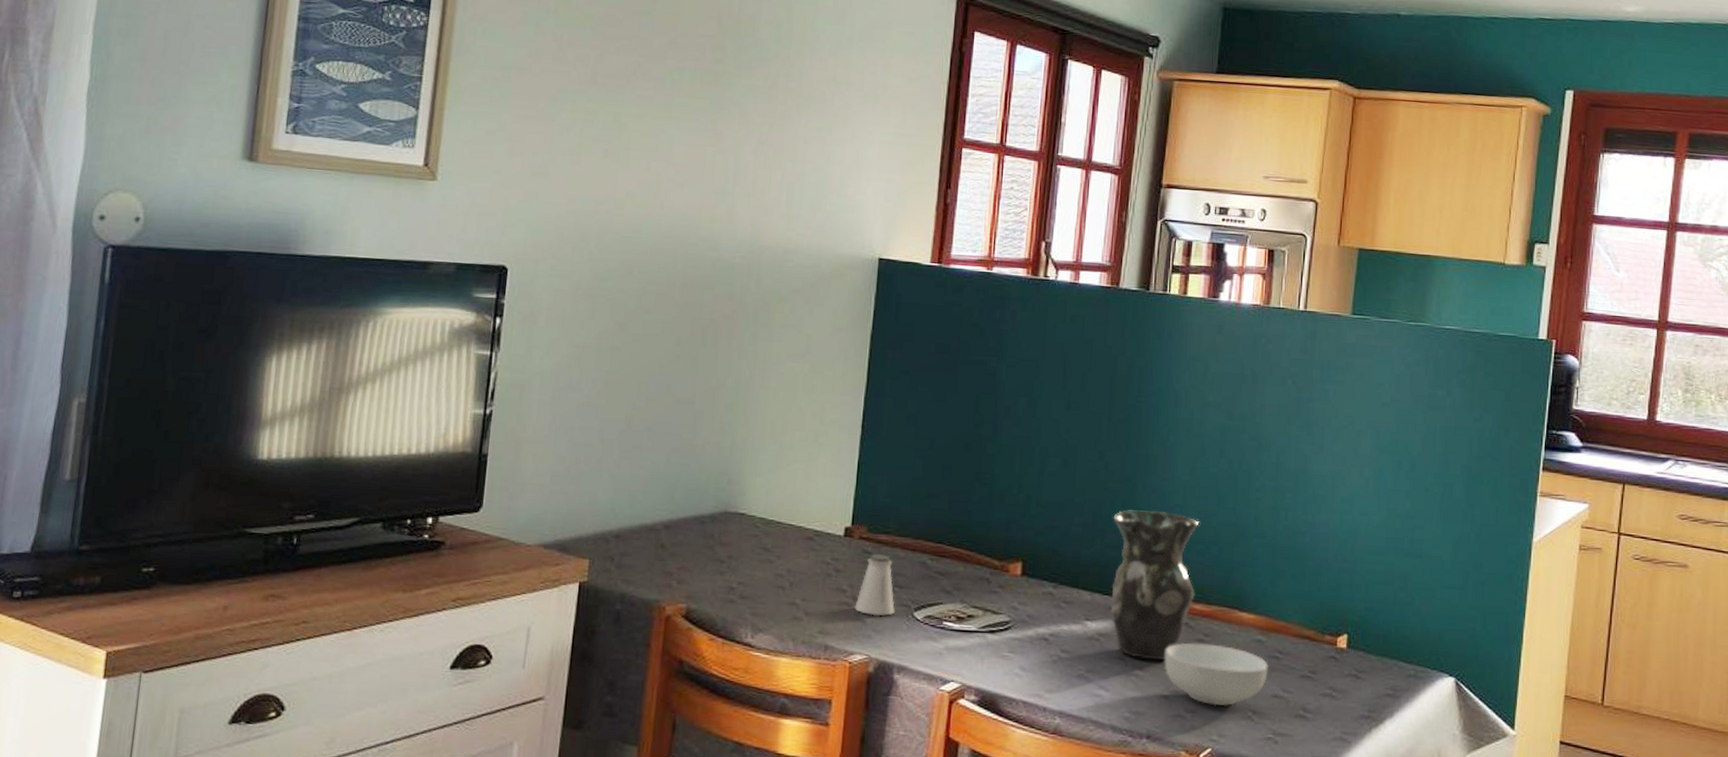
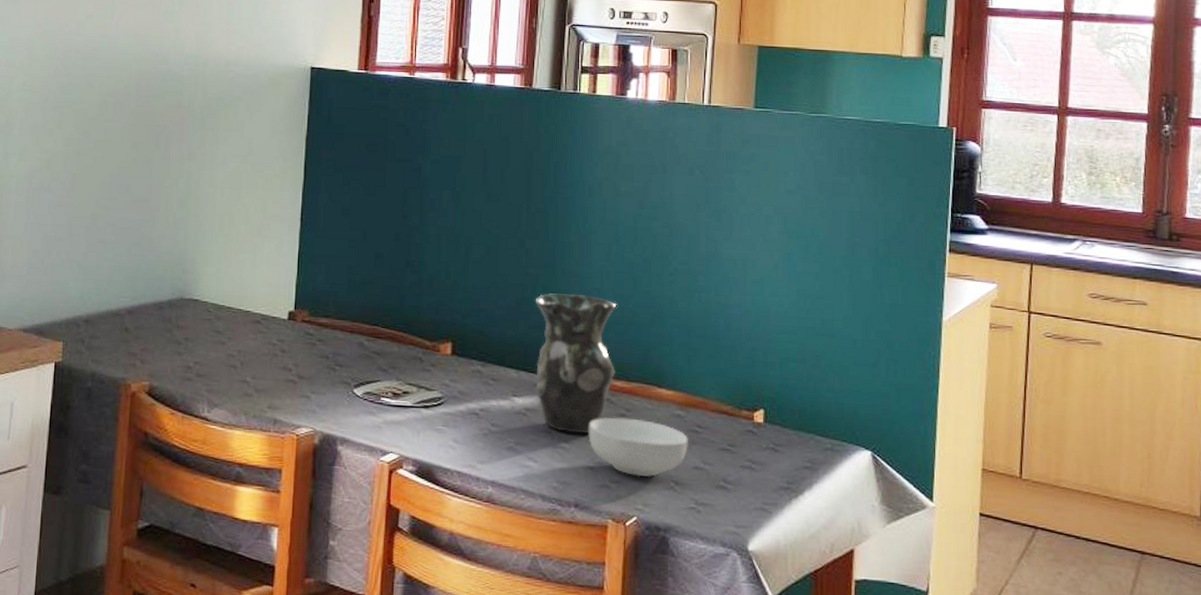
saltshaker: present [854,554,895,617] -> none [300,336,336,393]

